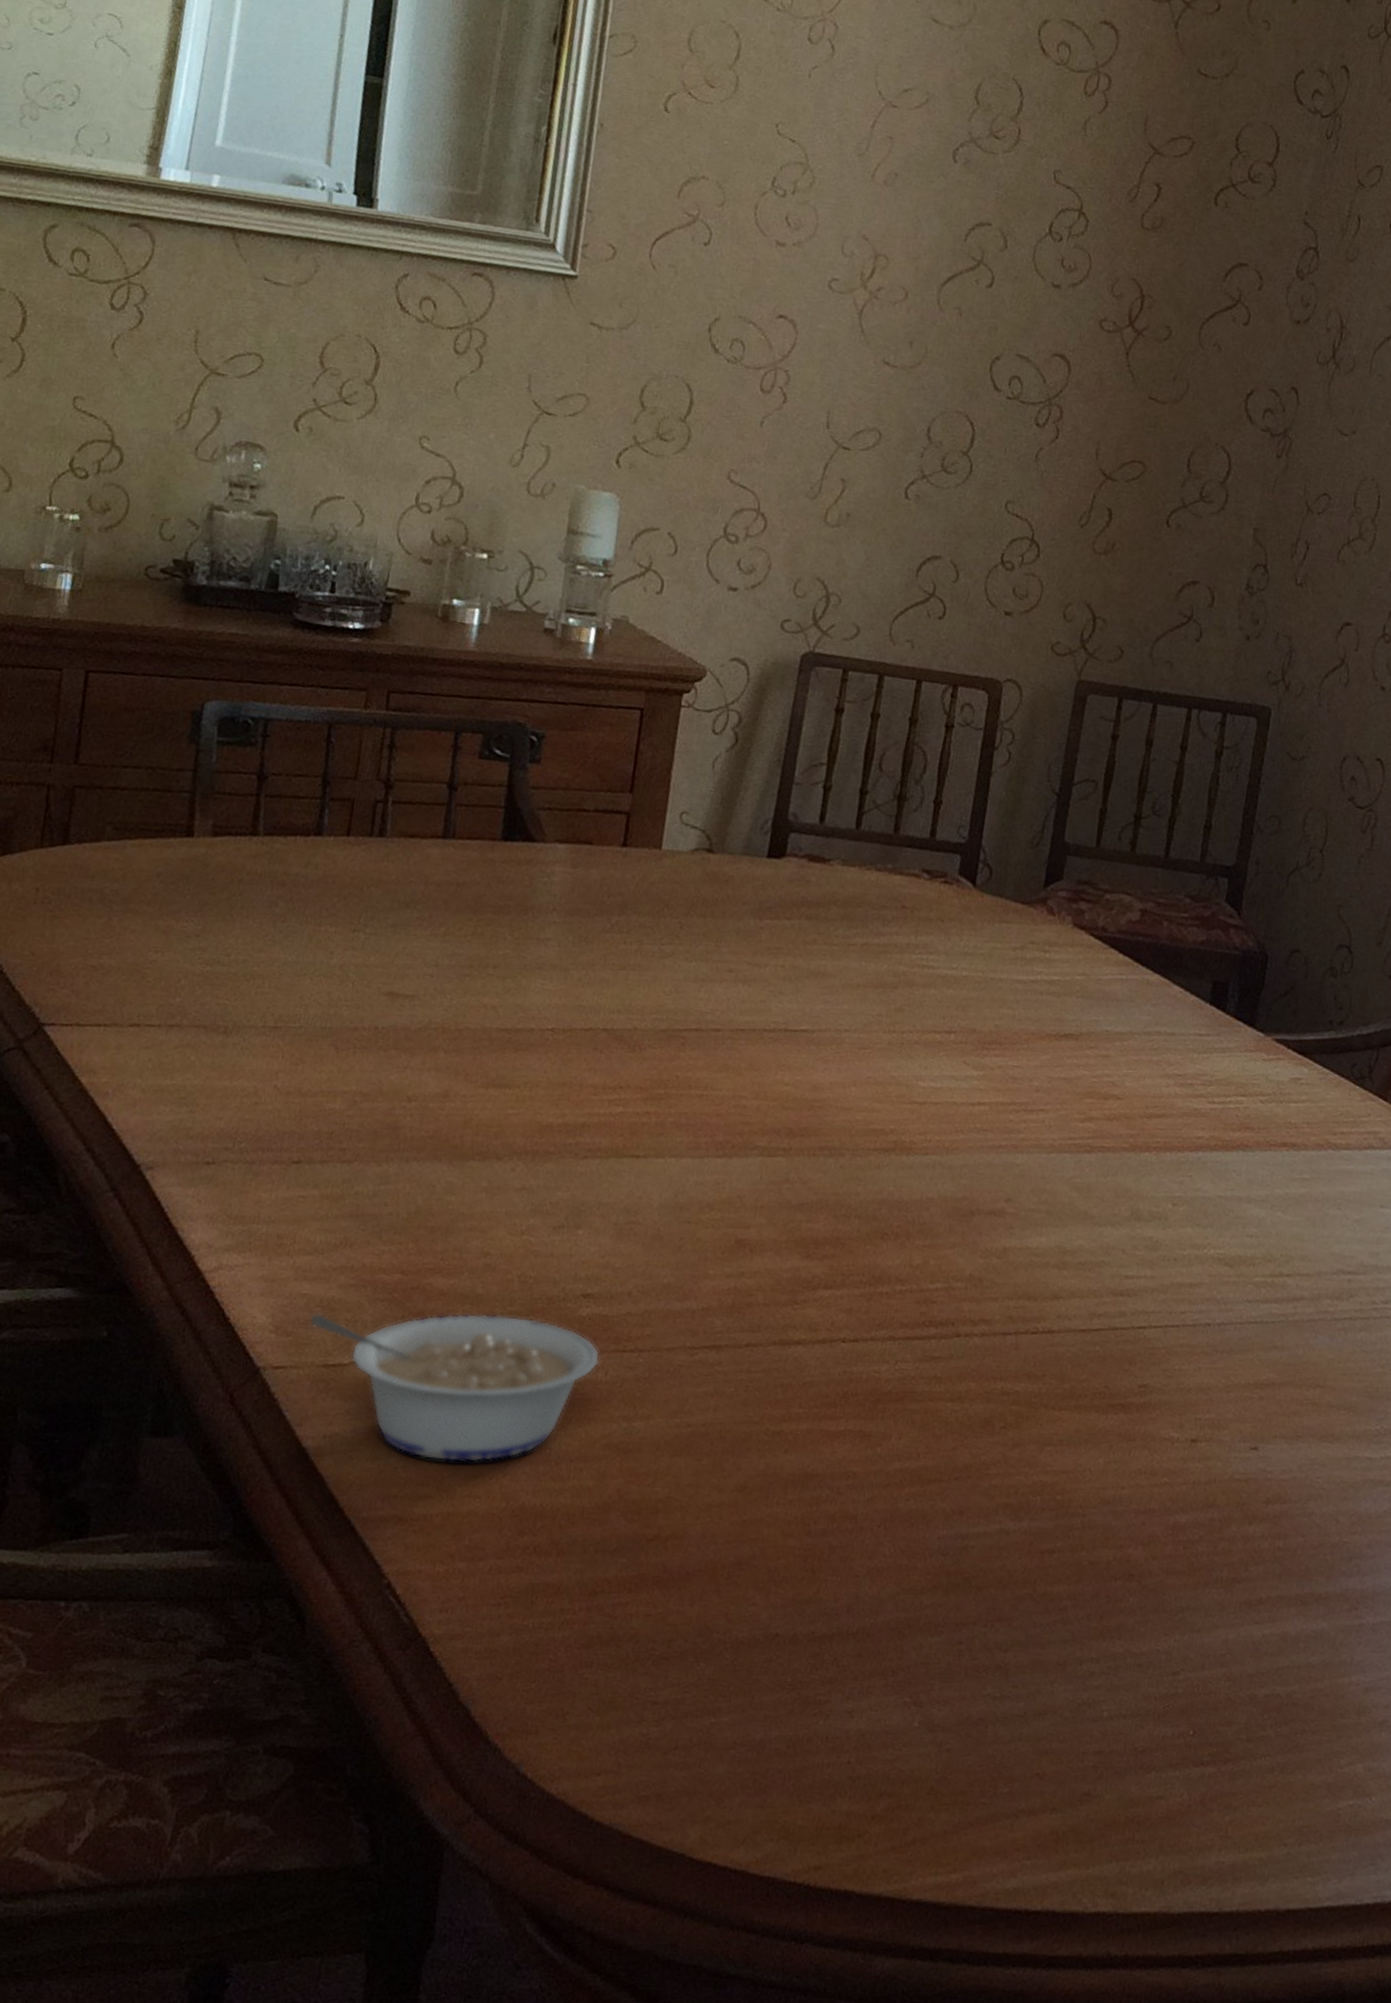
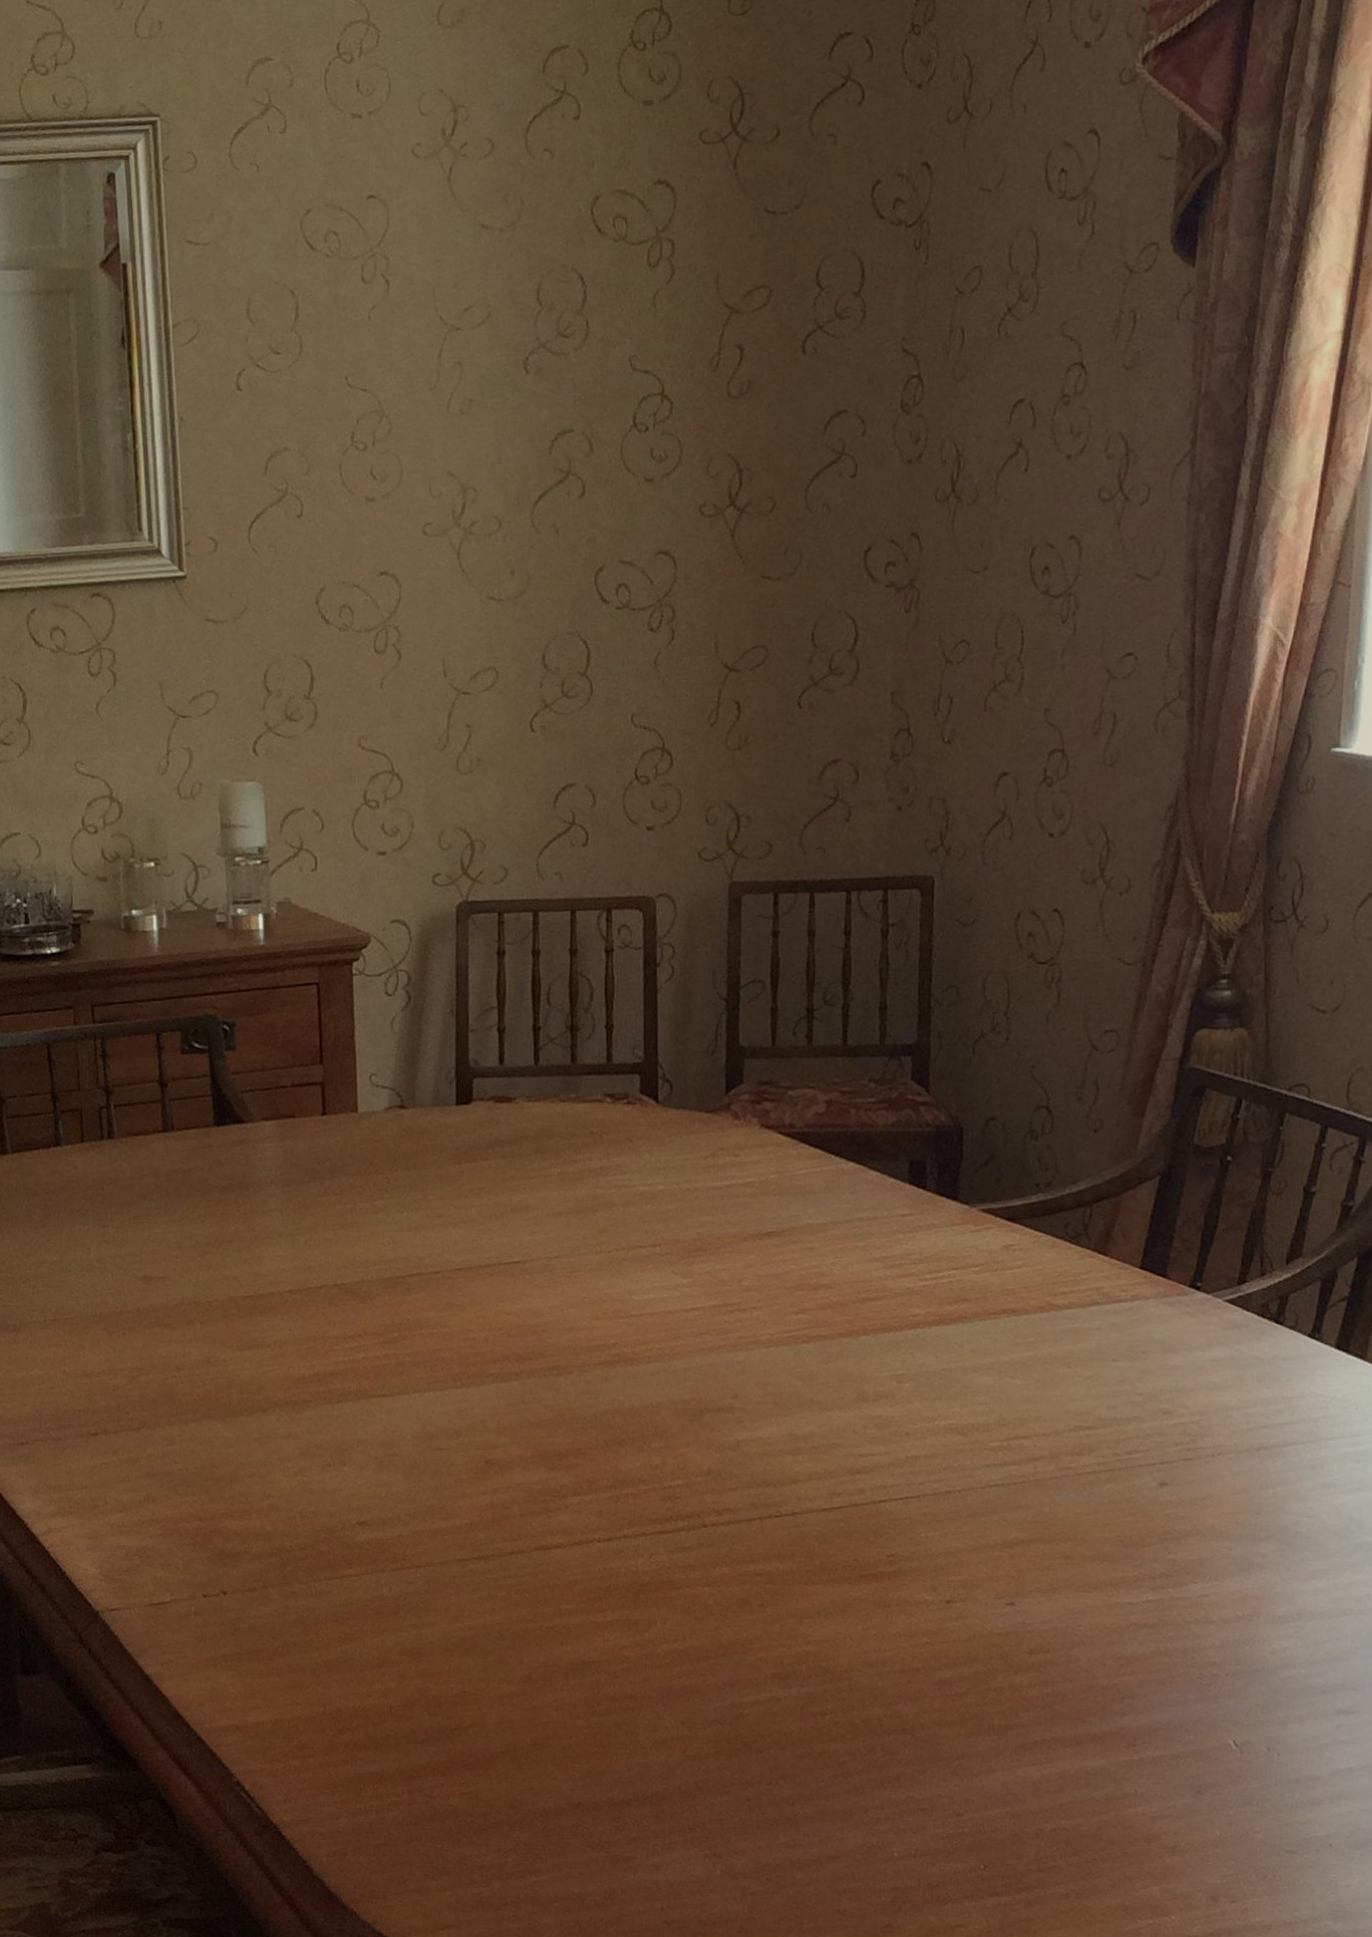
legume: present [309,1312,600,1463] -> none [131,1547,382,1677]

